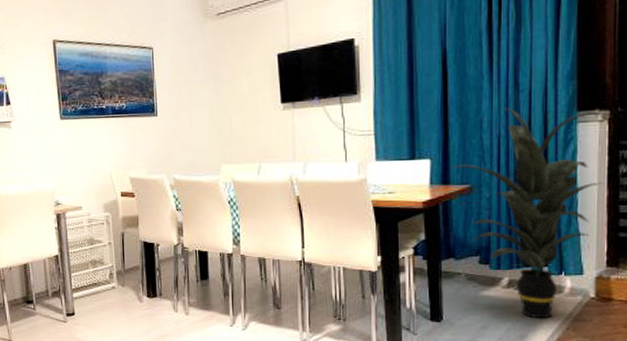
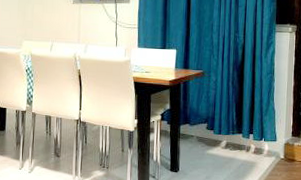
indoor plant: present [449,107,605,319] -> none [189,16,294,173]

